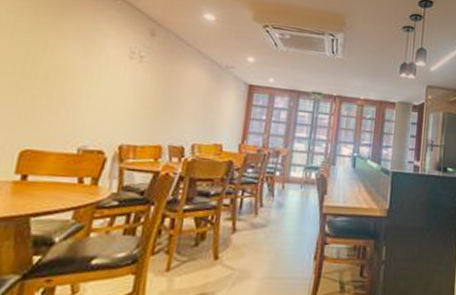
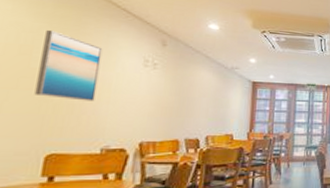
wall art: none [13,10,87,95] -> present [34,29,103,101]

